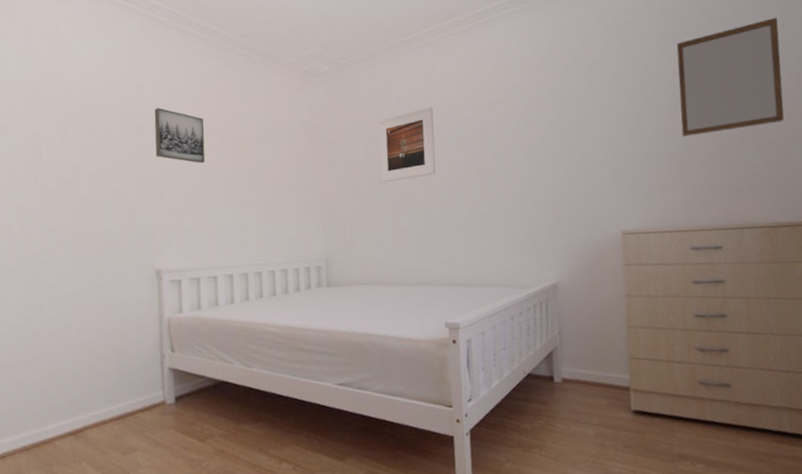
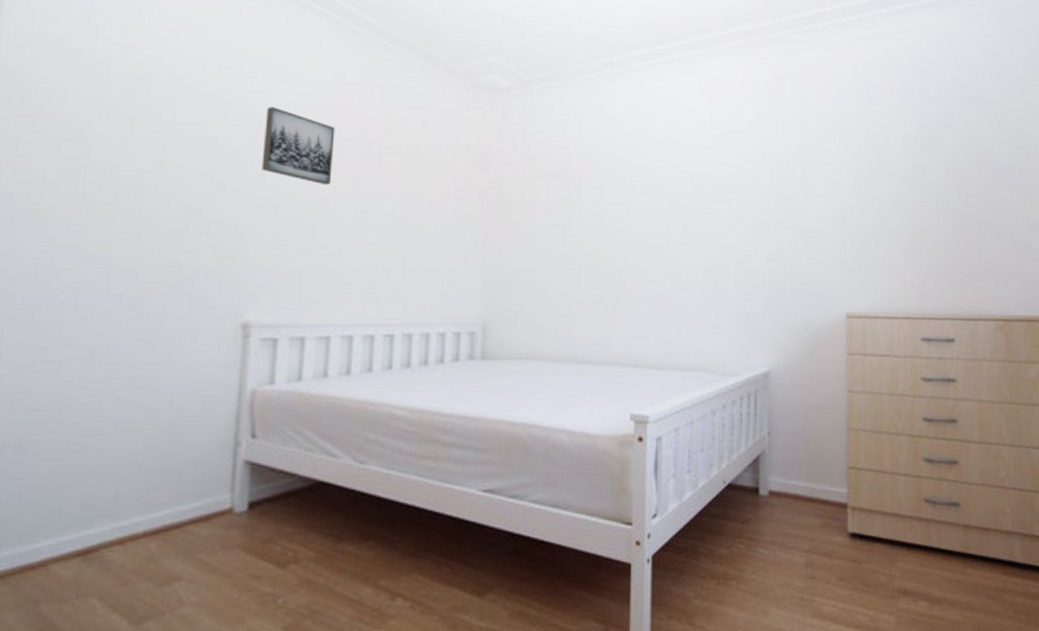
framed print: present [377,106,436,183] -> none [562,144,635,232]
home mirror: present [676,17,784,138] -> none [913,89,1022,211]

